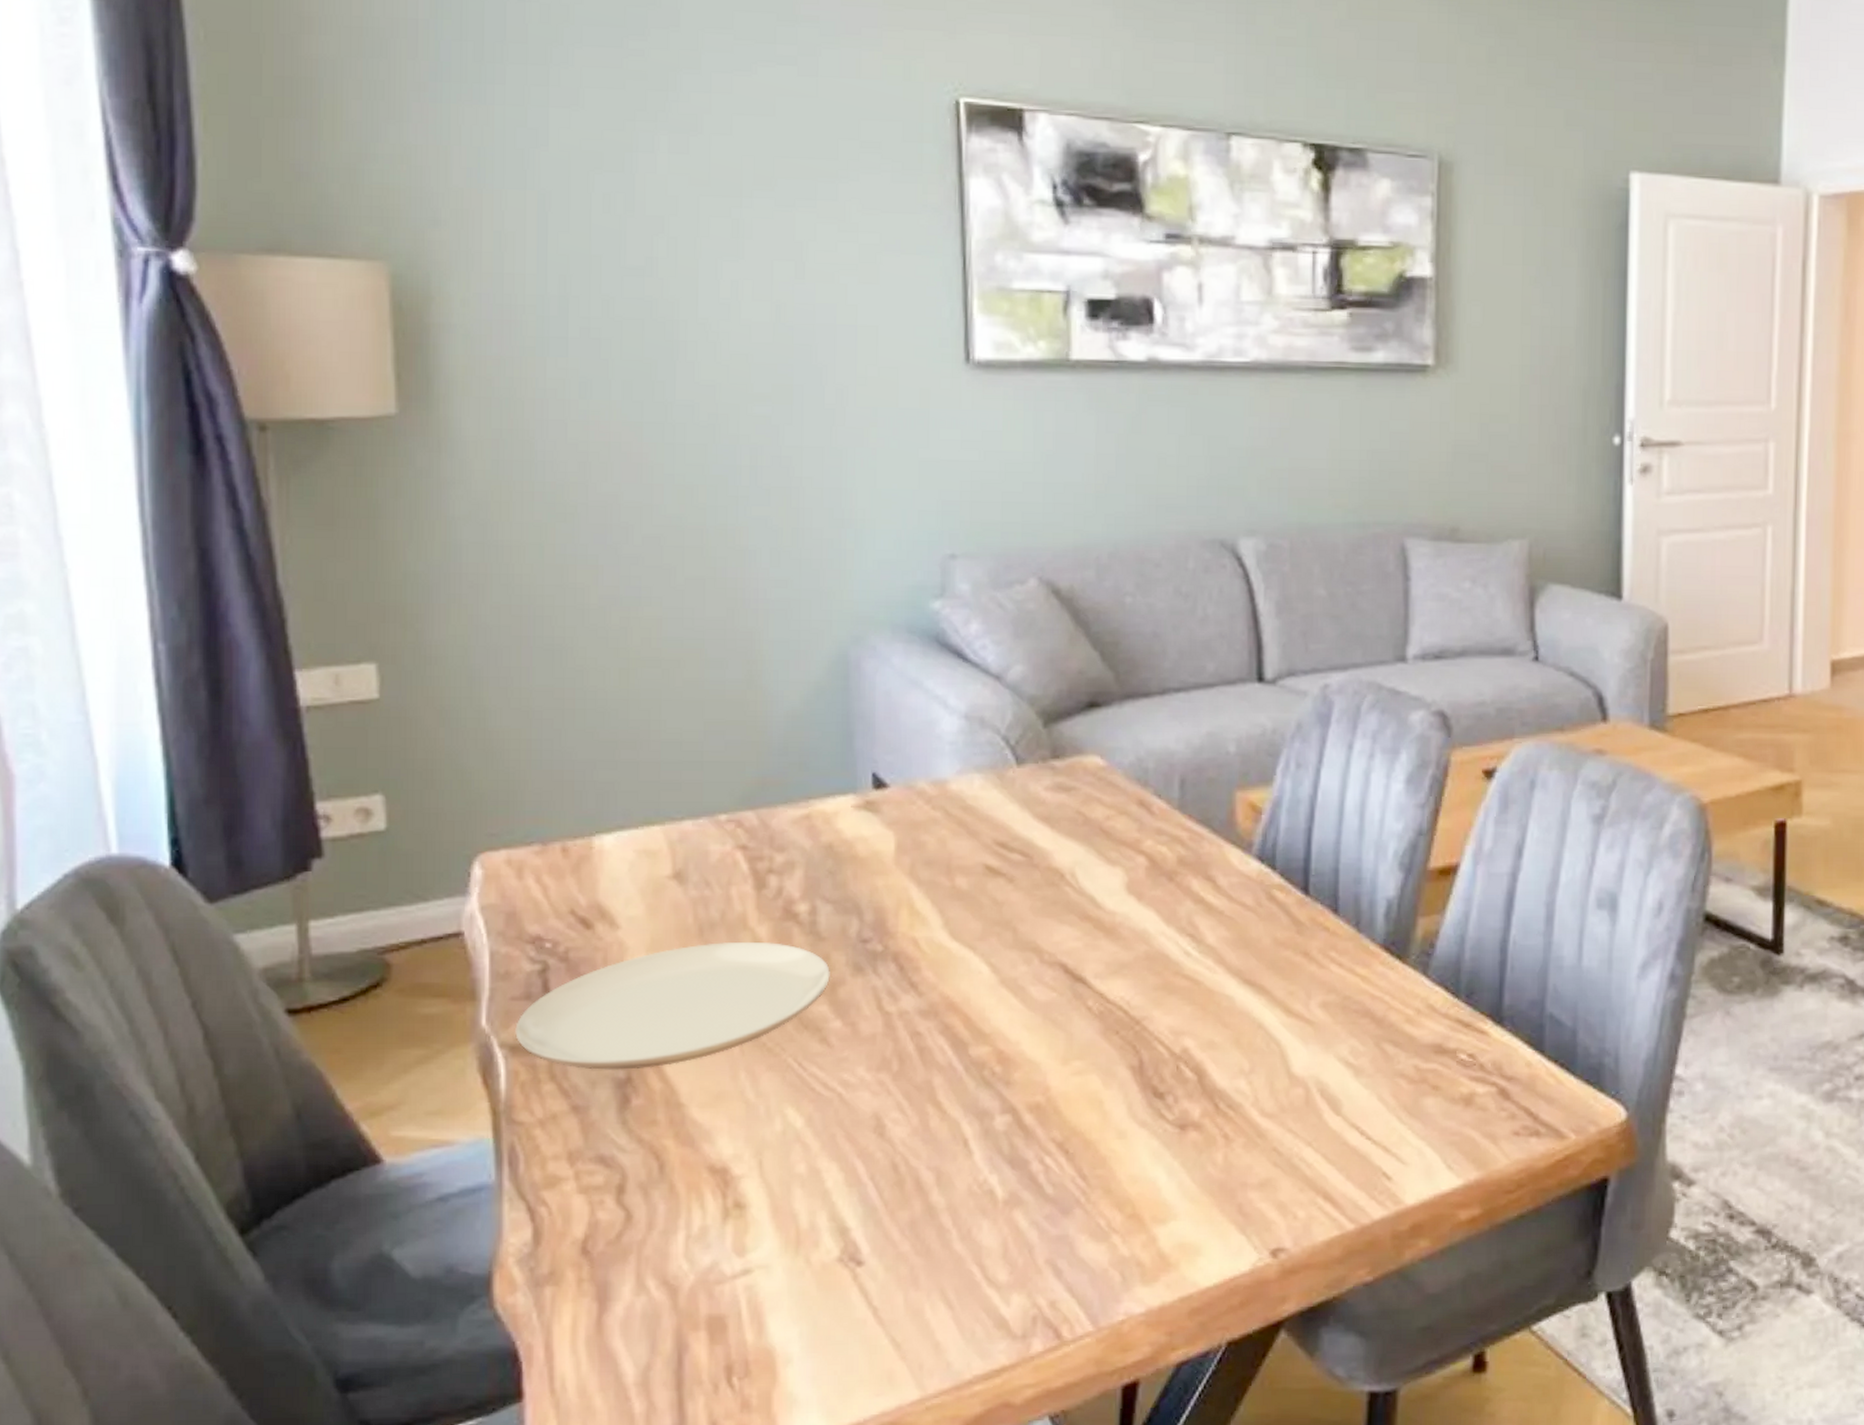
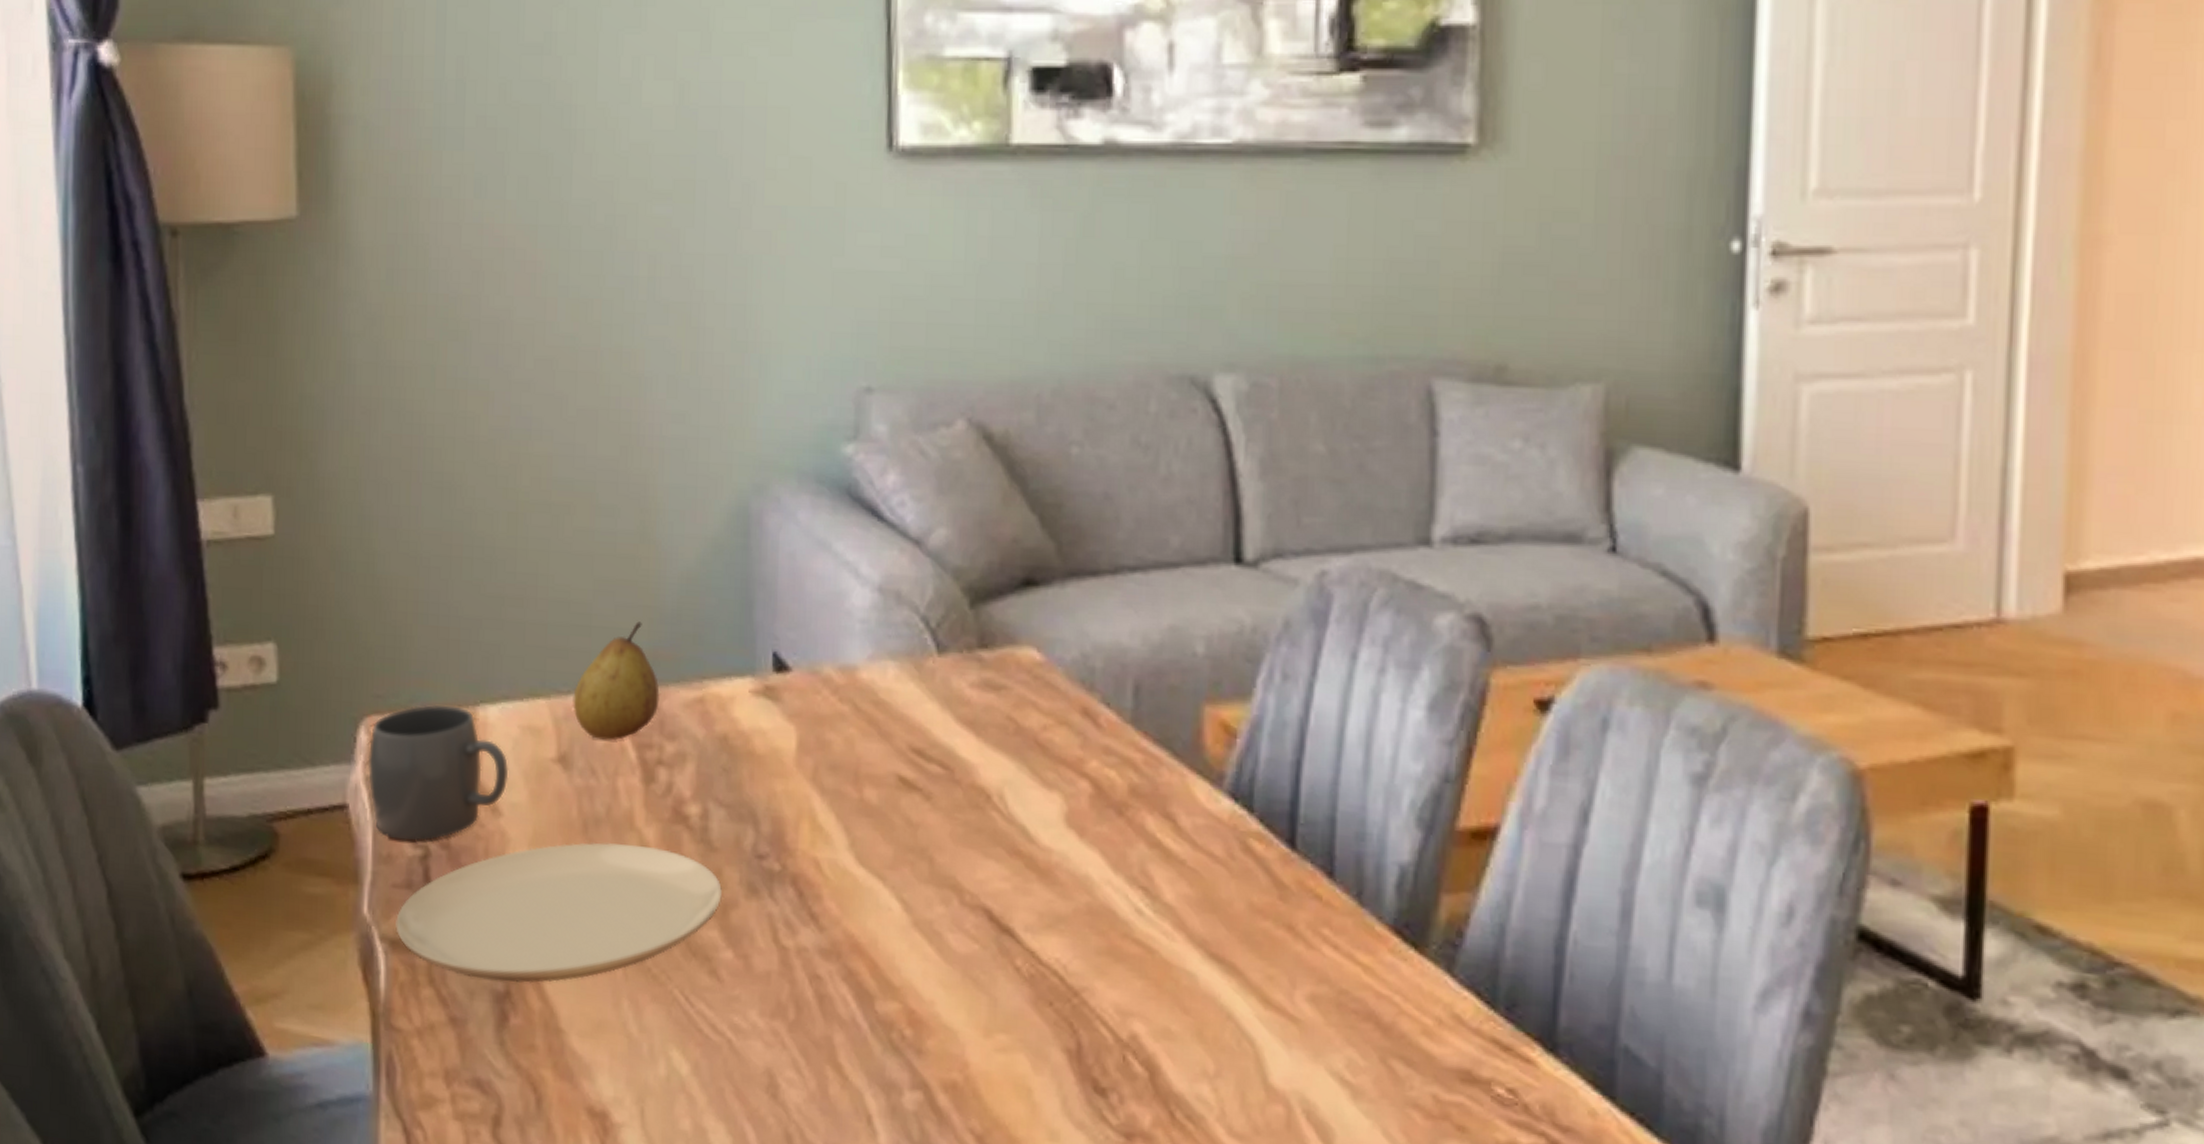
mug: none [483,838,626,958] -> present [367,704,509,842]
fruit: none [686,755,769,856] -> present [573,621,660,741]

